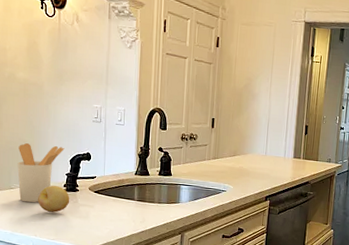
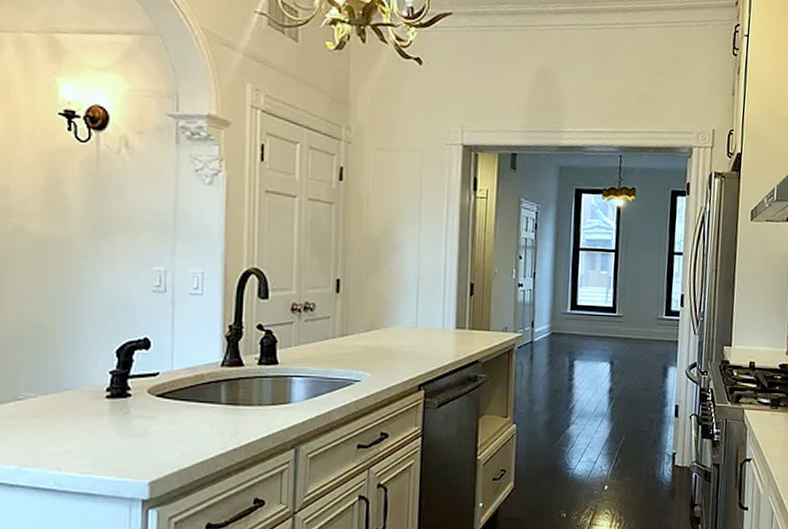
utensil holder: present [17,143,65,203] -> none [28,329,107,420]
fruit: present [37,185,70,213] -> none [62,391,117,433]

